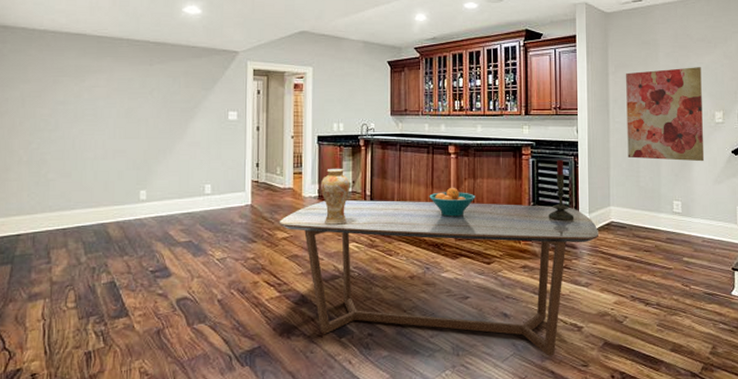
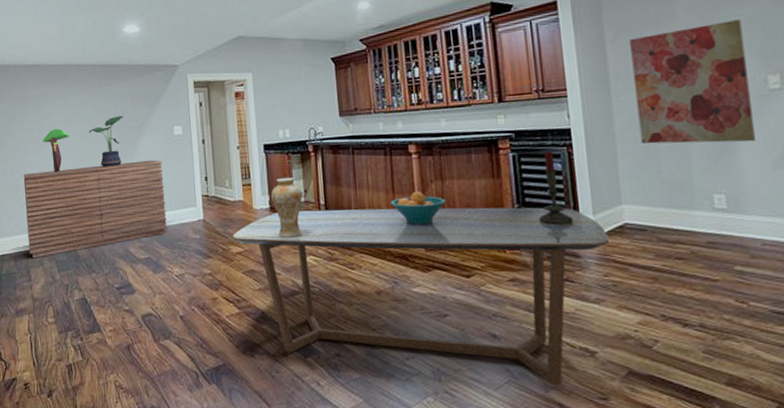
sideboard: none [51,143,214,239] -> present [23,160,167,259]
table lamp: none [79,103,113,148] -> present [42,128,70,172]
potted plant: none [134,96,175,147] -> present [88,115,123,167]

